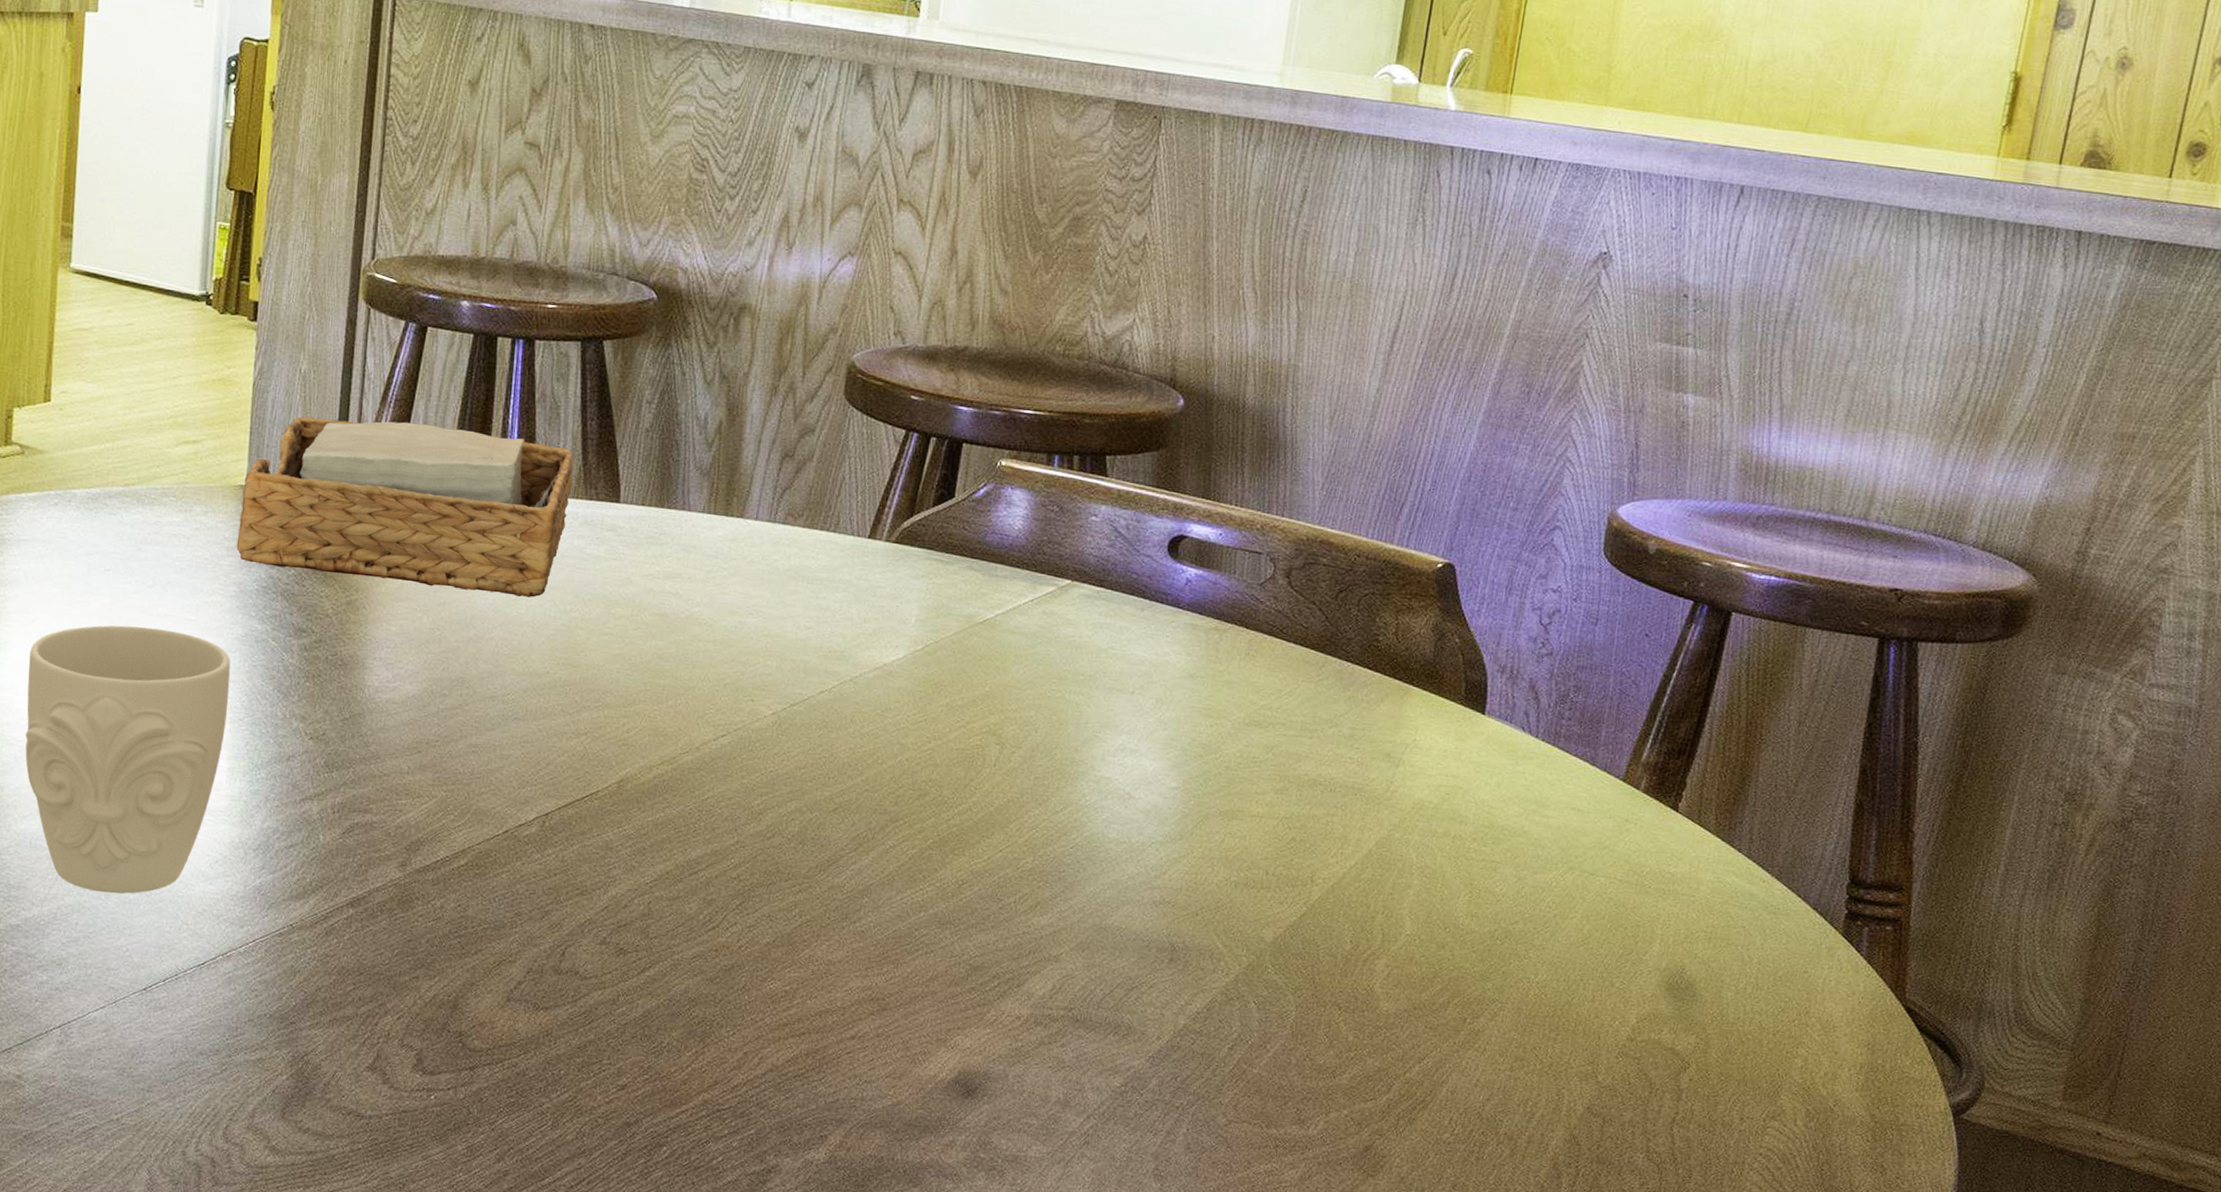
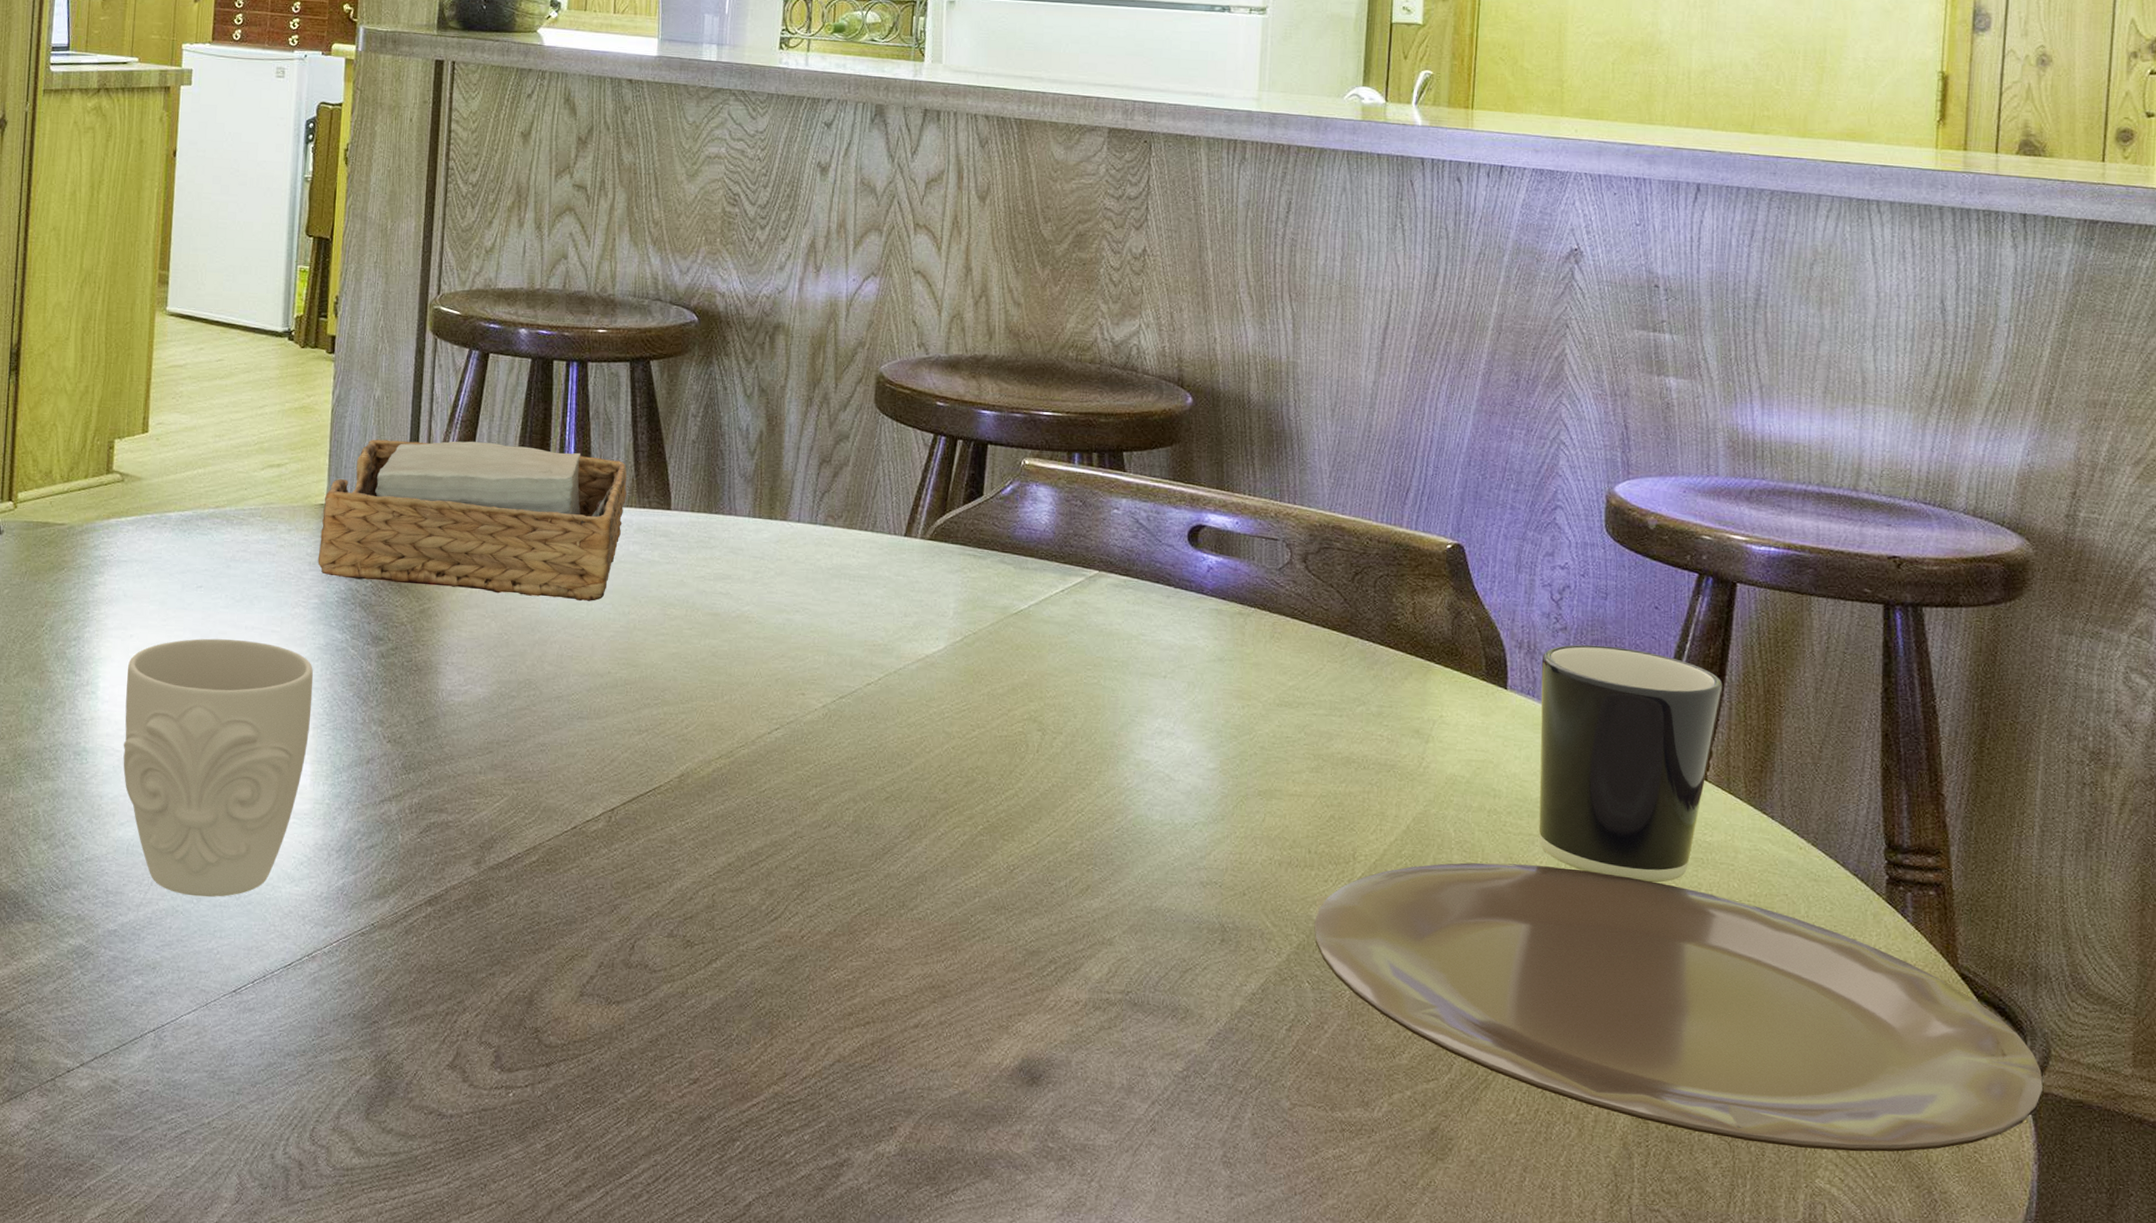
plate: none [1265,888,1973,1177] -> present [1314,862,2043,1152]
mug: none [1501,670,1705,912] -> present [1538,644,1723,883]

